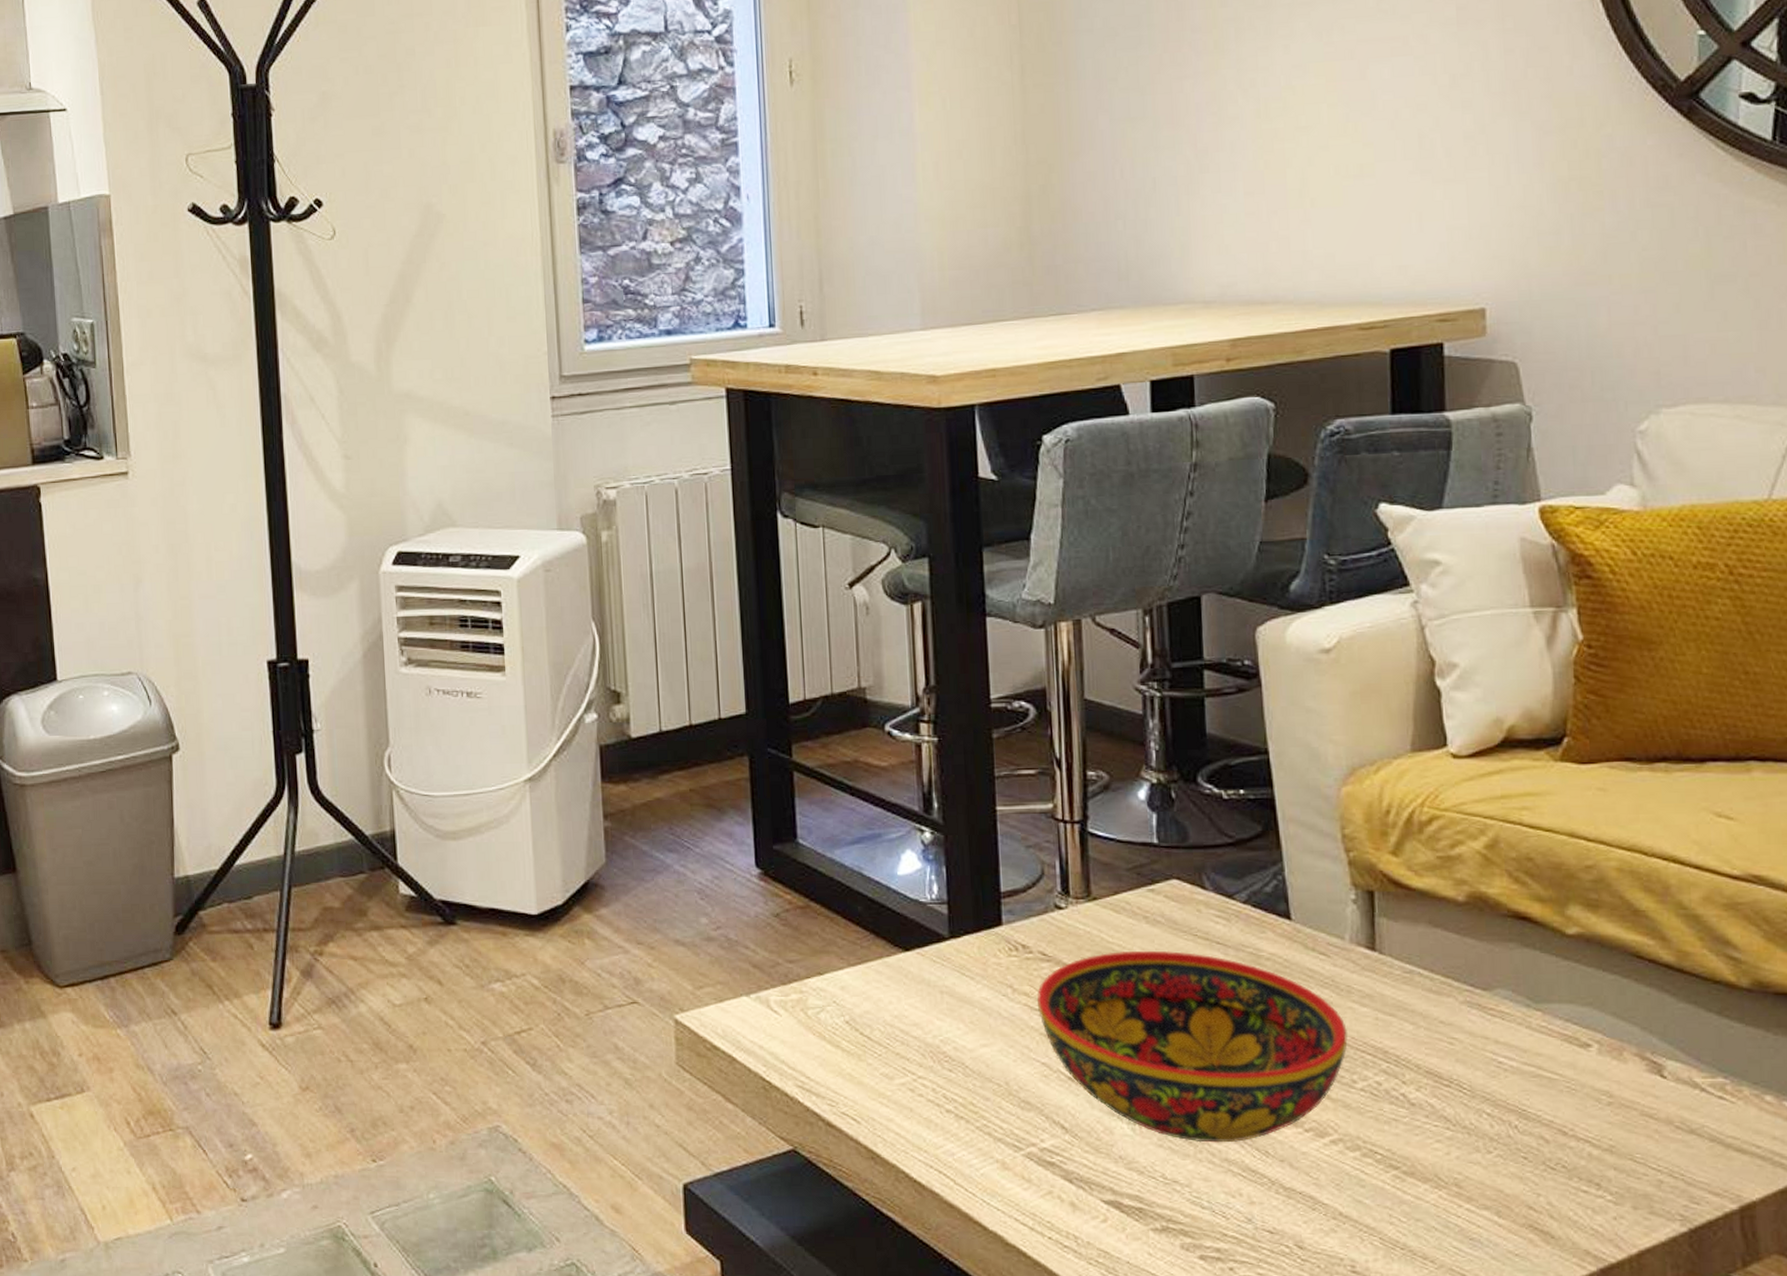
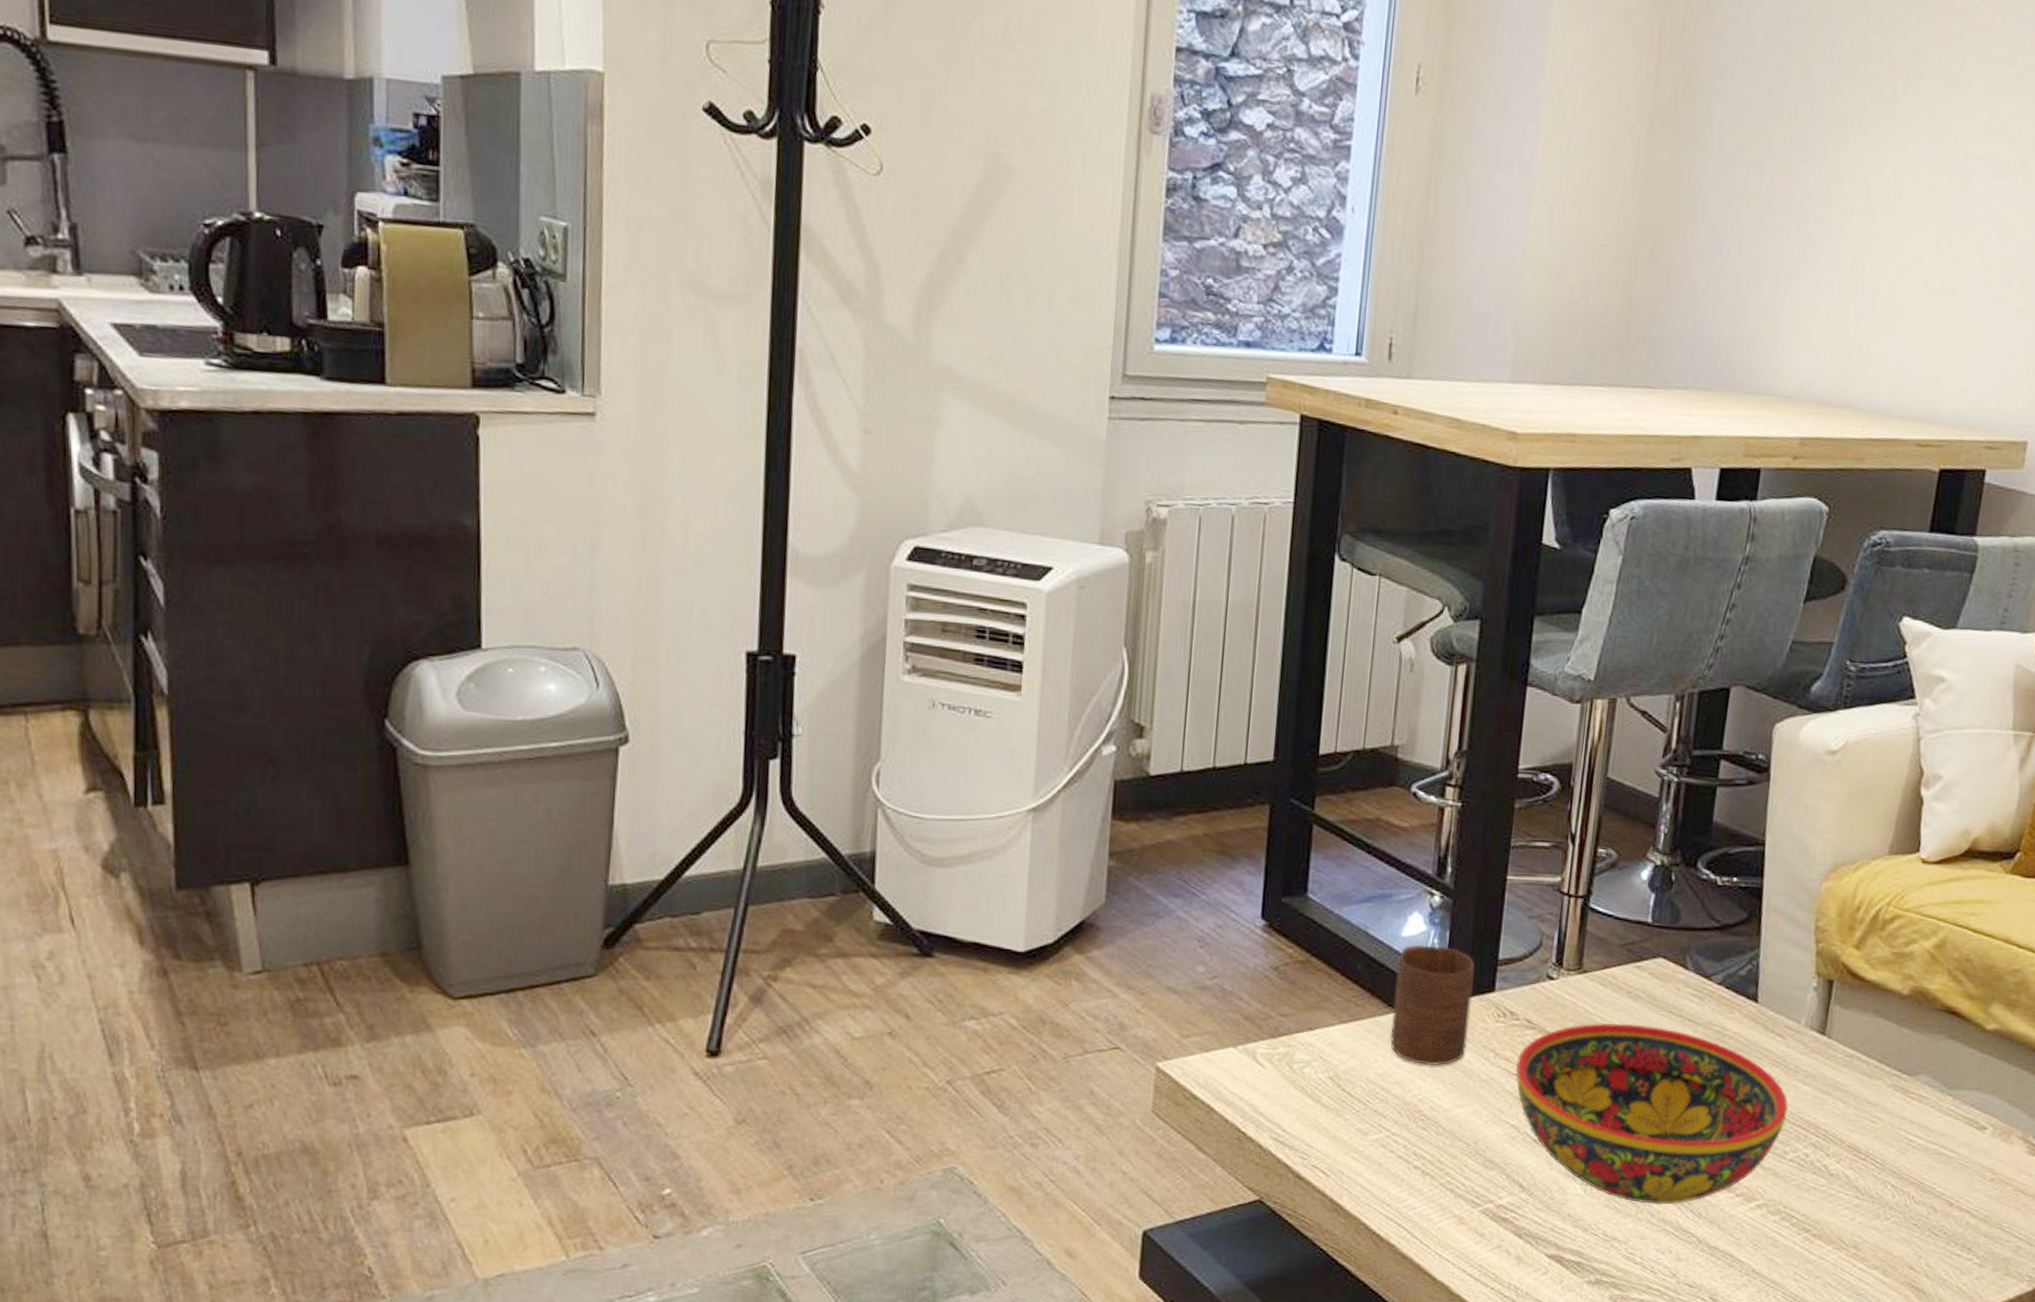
cup: none [897,882,982,1005] -> present [1390,944,1475,1066]

